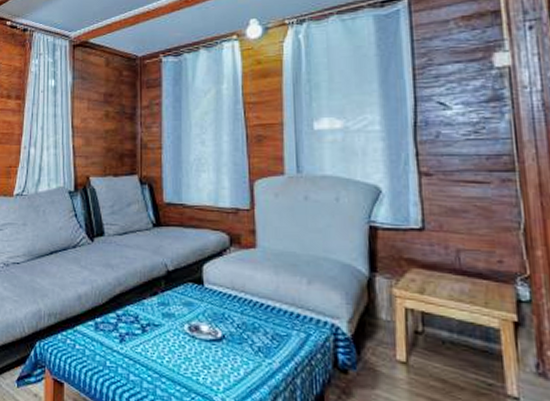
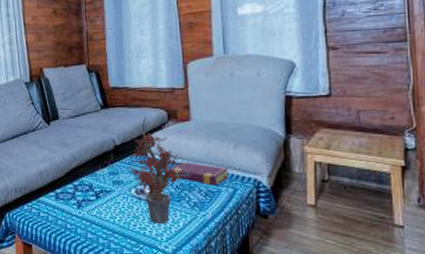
potted plant: none [181,239,256,370] -> present [128,117,192,223]
book: none [230,296,301,329] -> present [170,162,229,186]

